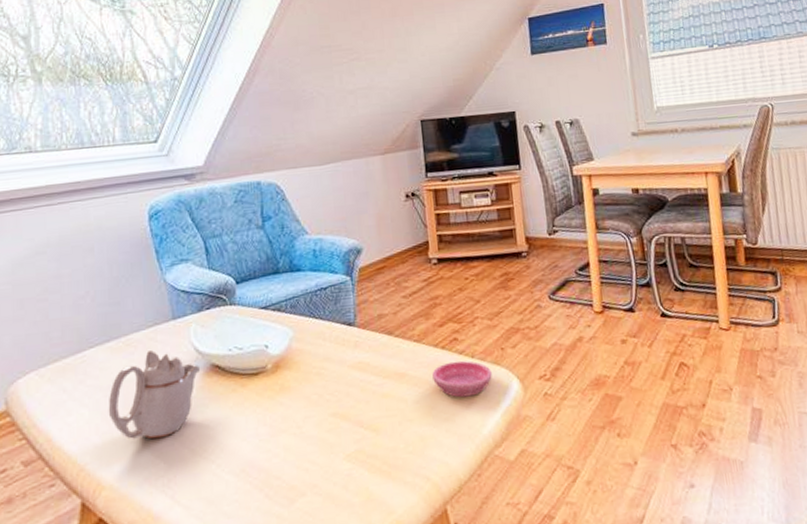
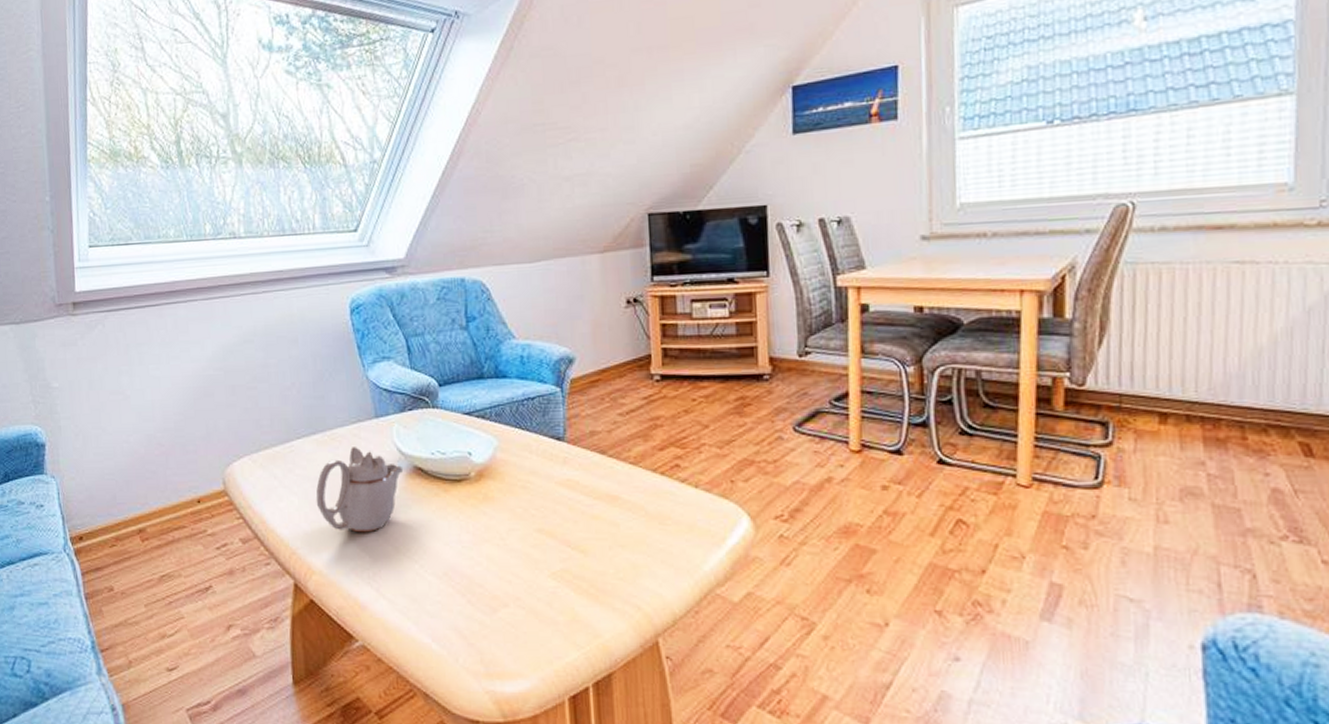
saucer: present [432,360,492,398] -> none [649,489,718,529]

